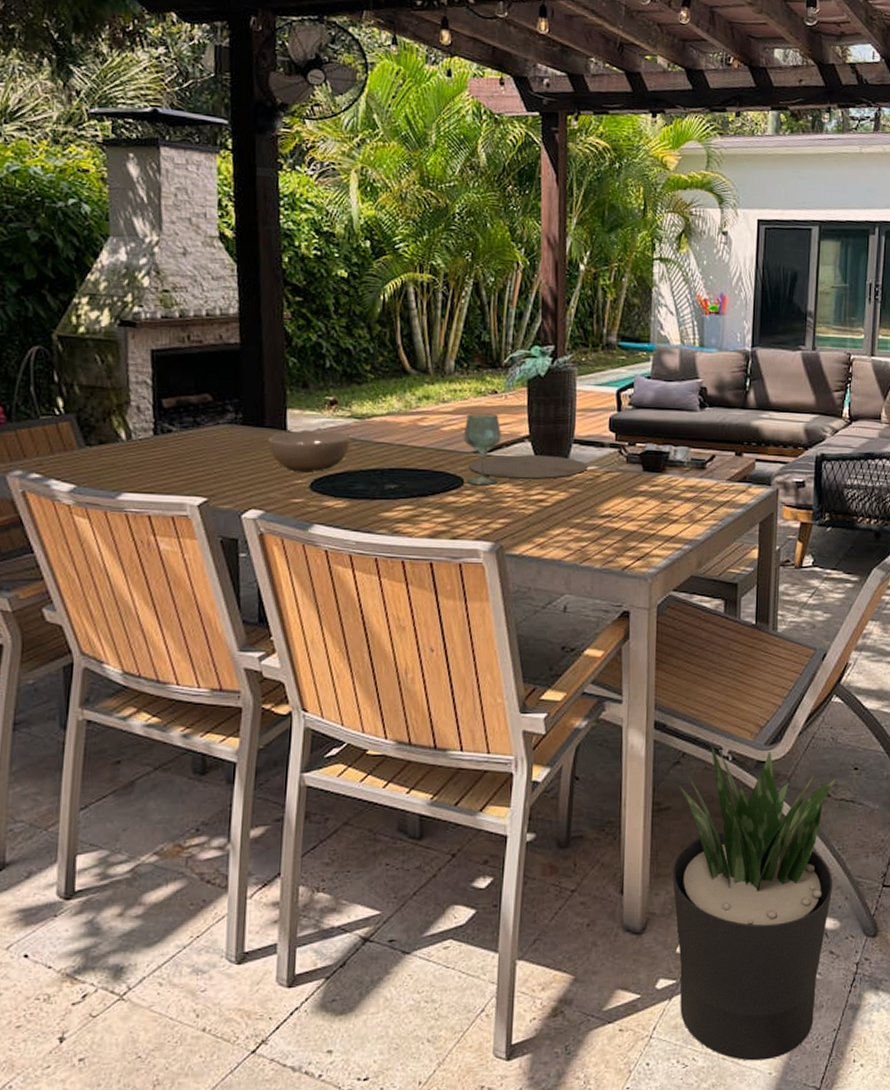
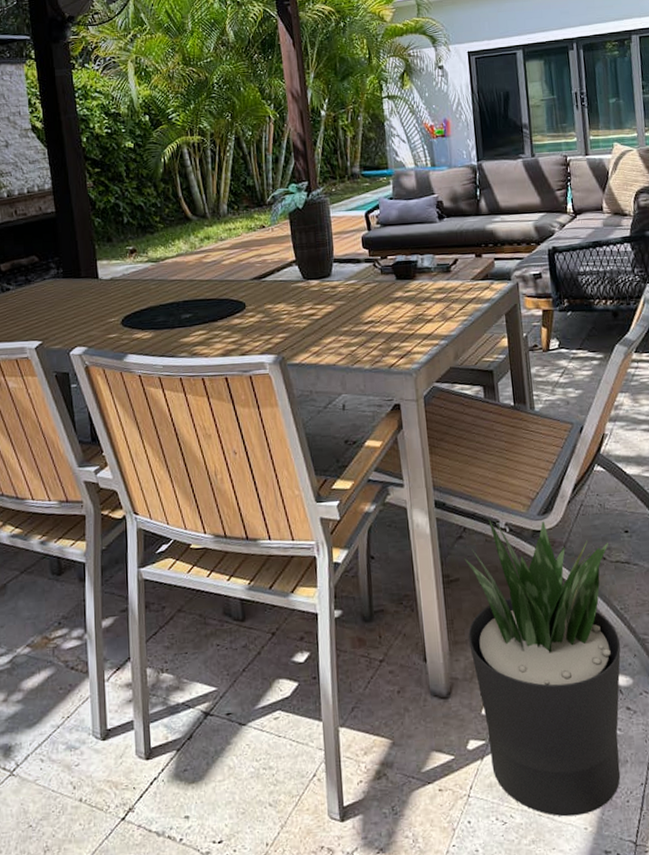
bowl: present [268,430,351,471] -> none [85,275,150,311]
wine glass: present [463,413,502,486] -> none [240,245,274,308]
placemat: present [468,455,588,479] -> none [248,275,349,299]

